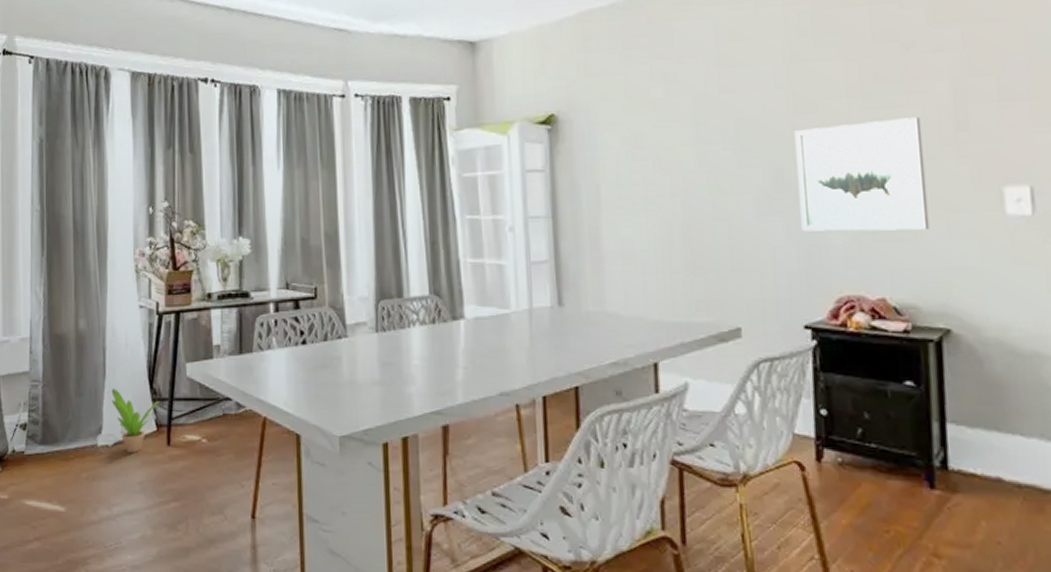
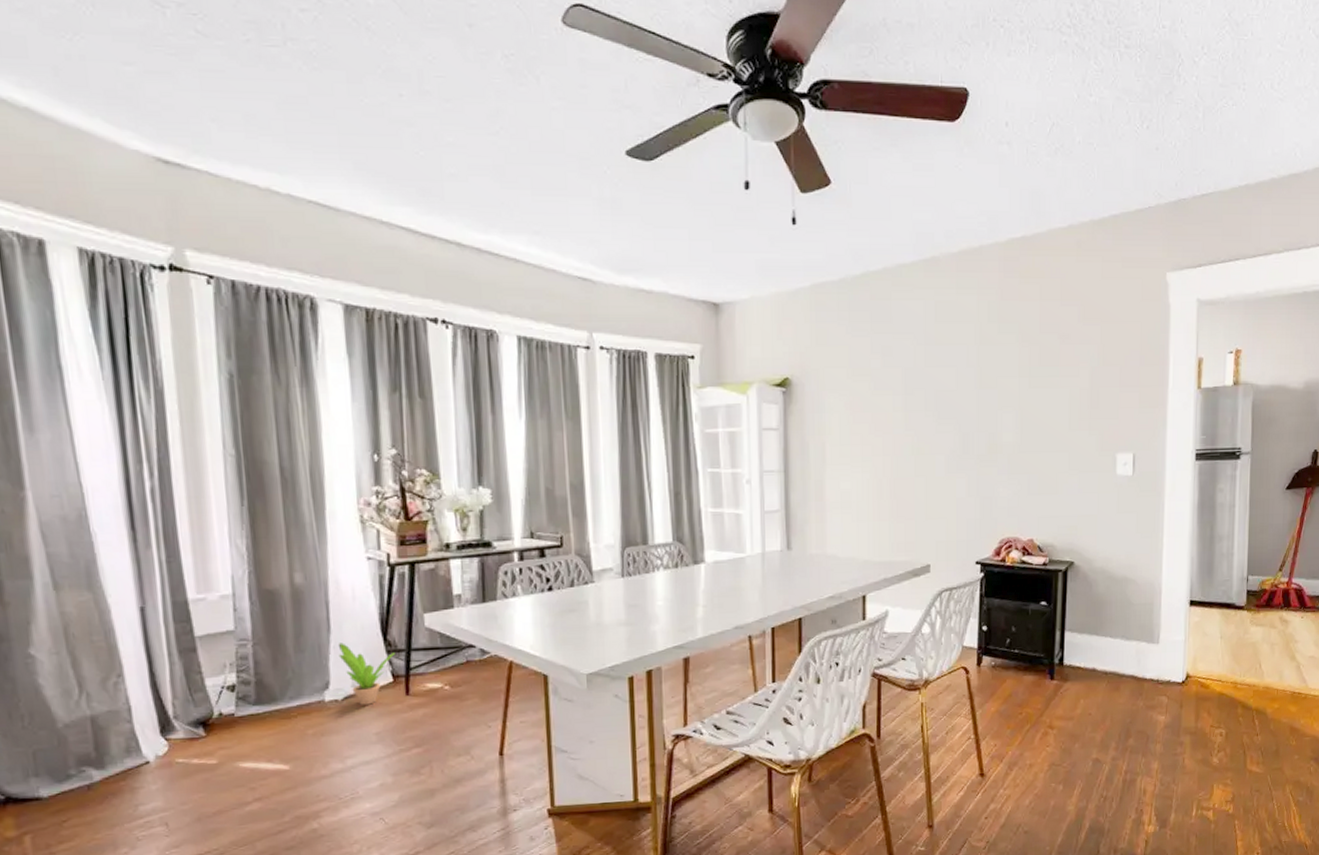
wall art: present [793,117,930,232] -> none [978,396,1068,487]

